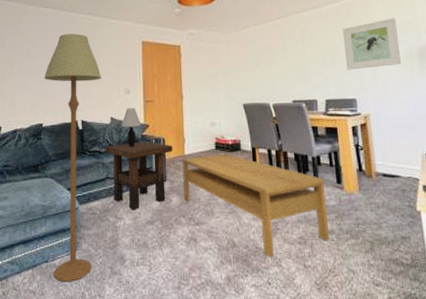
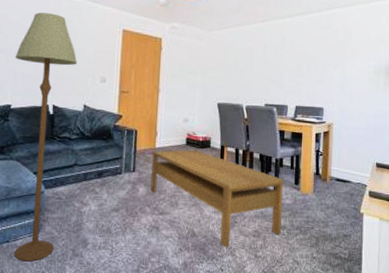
side table: present [104,141,173,211] -> none [74,131,144,198]
table lamp: present [121,108,141,147] -> none [94,97,115,136]
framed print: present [342,18,402,70] -> none [319,33,371,80]

